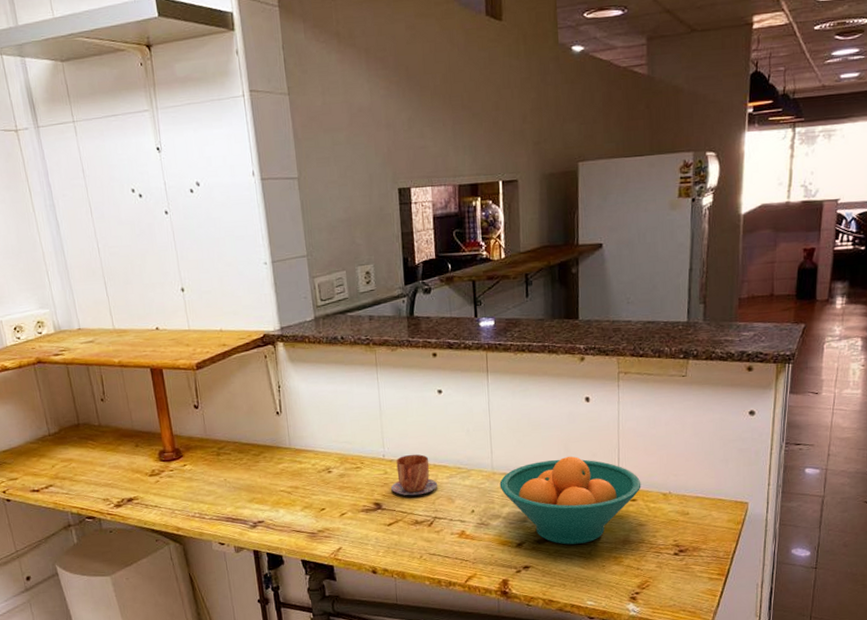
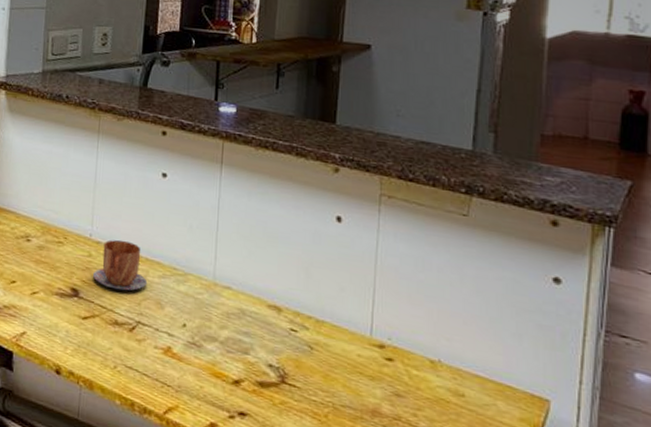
fruit bowl: present [499,456,641,545] -> none [220,282,401,402]

